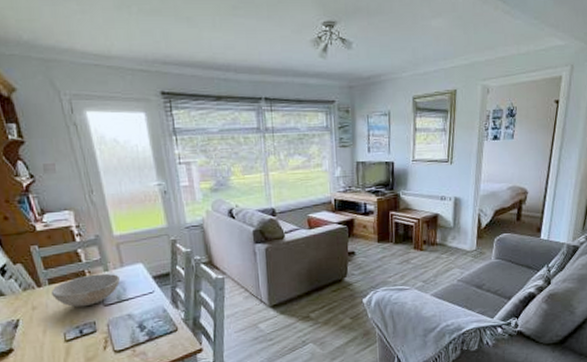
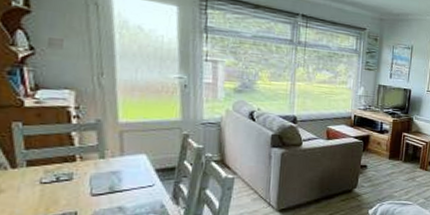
bowl: present [50,273,120,308] -> none [27,160,116,195]

